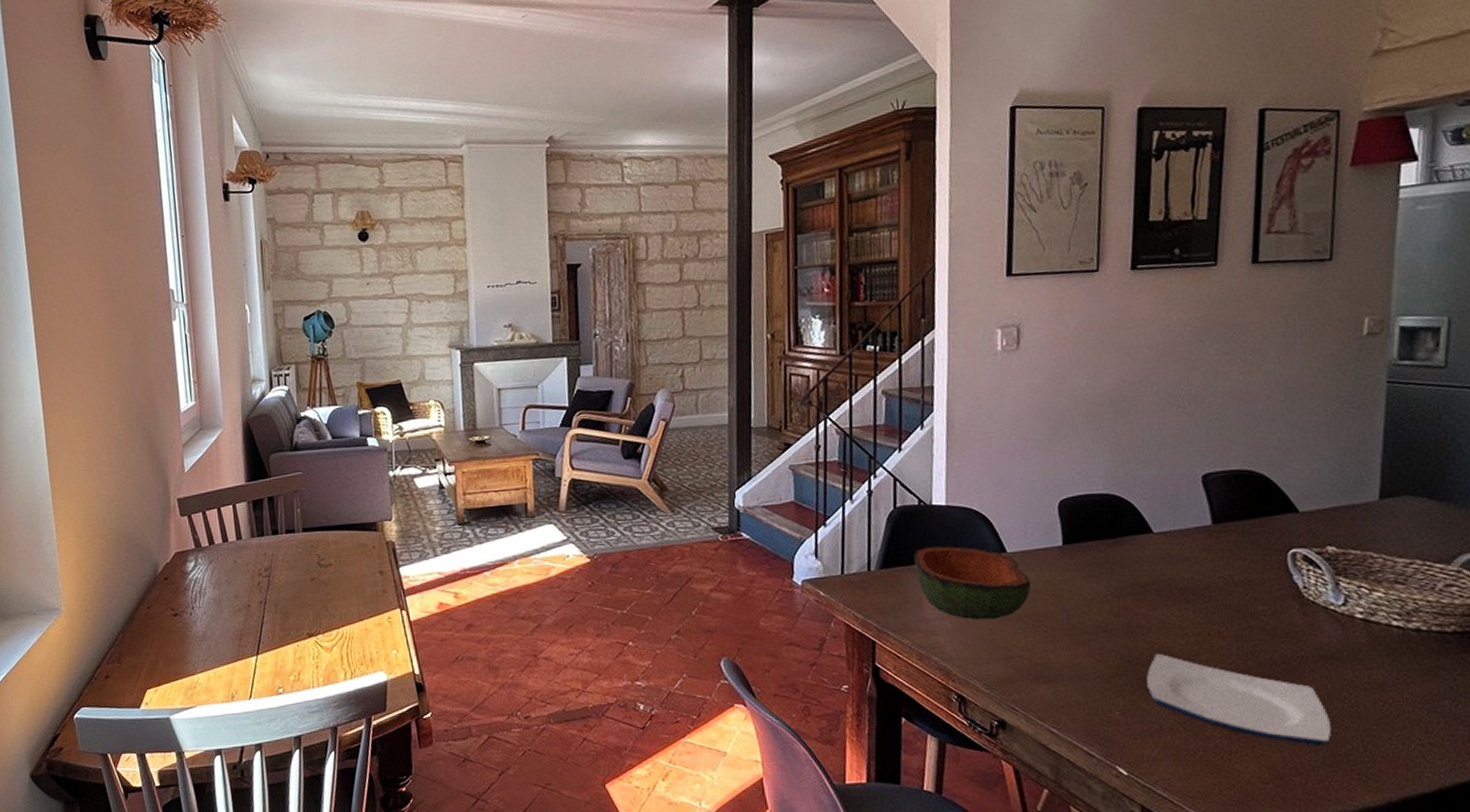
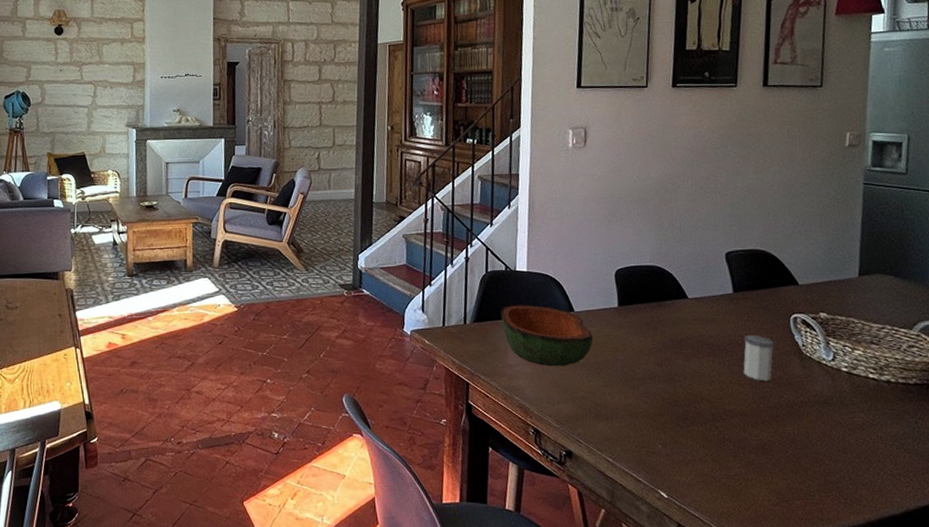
plate: present [1146,653,1332,745] -> none [682,397,825,475]
salt shaker: none [1225,575,1267,633] -> present [743,334,775,381]

